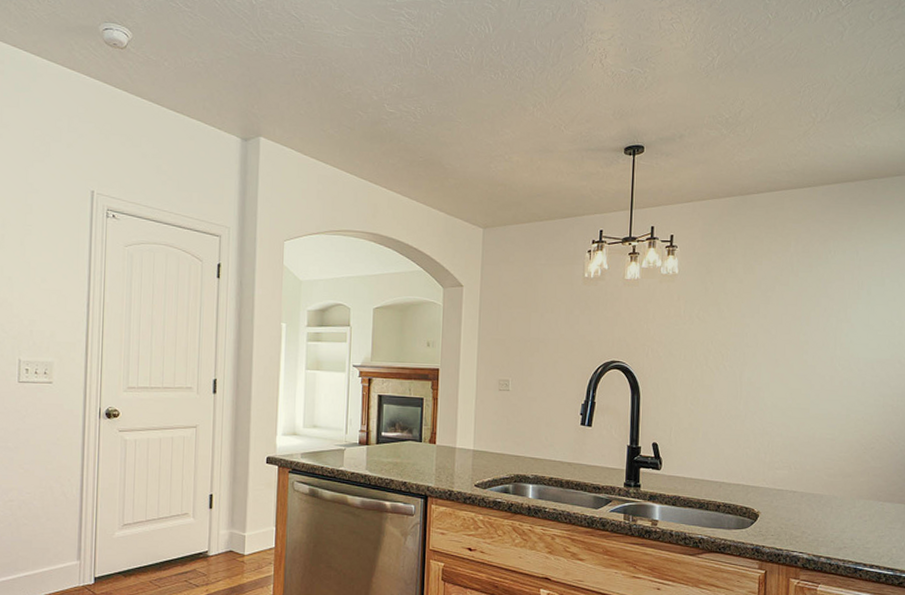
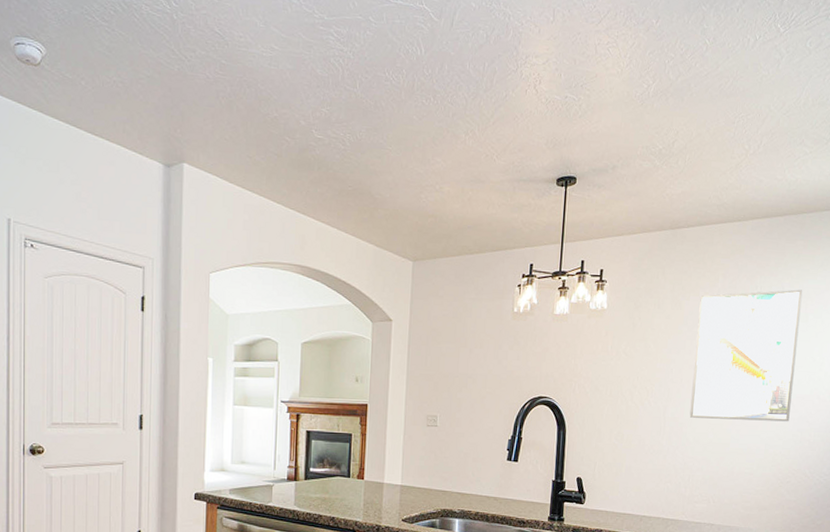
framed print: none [766,253,878,387] -> present [689,289,803,422]

